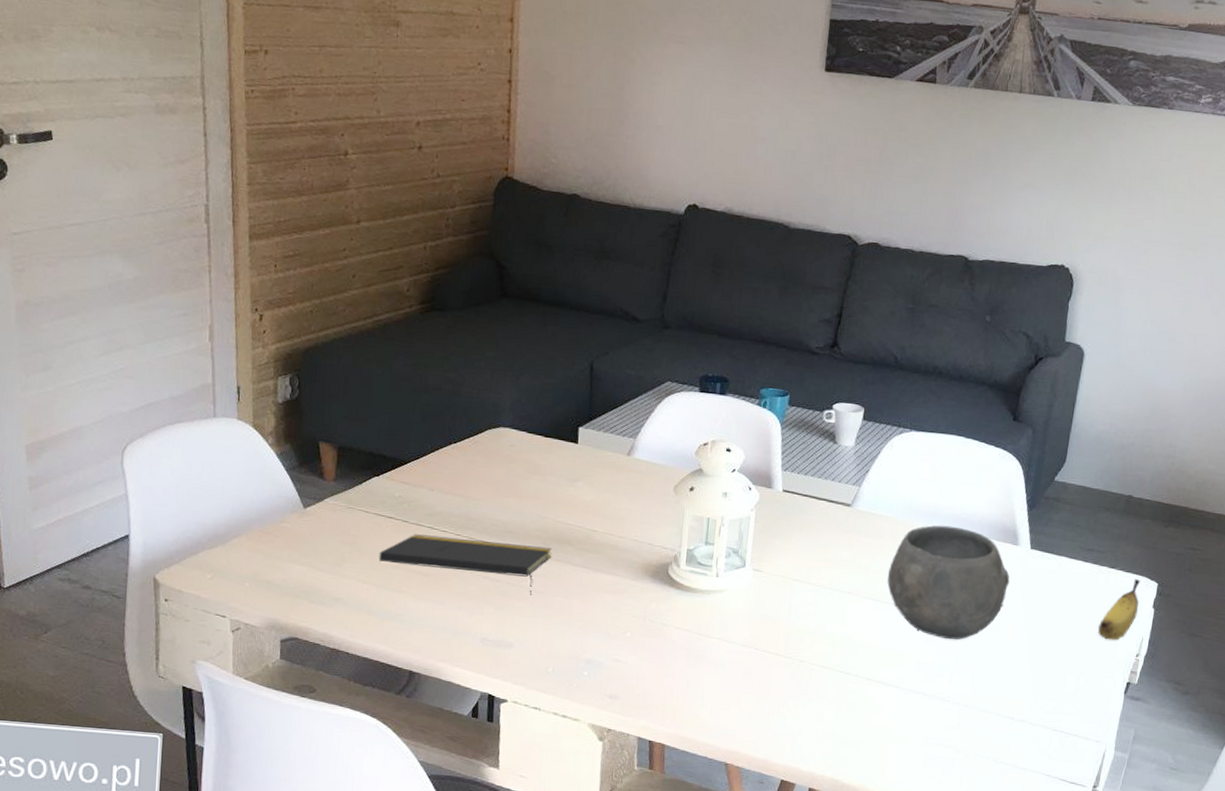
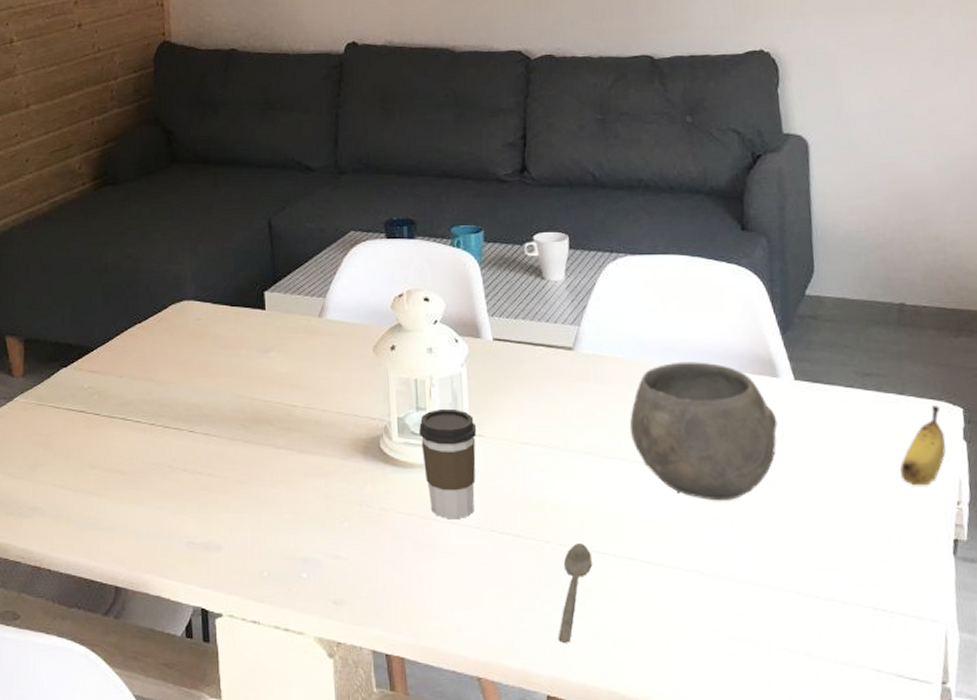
notepad: present [378,534,551,595] -> none [73,428,251,487]
coffee cup: none [705,545,756,637] -> present [419,408,477,518]
spoon: none [797,664,837,741] -> present [558,543,592,643]

